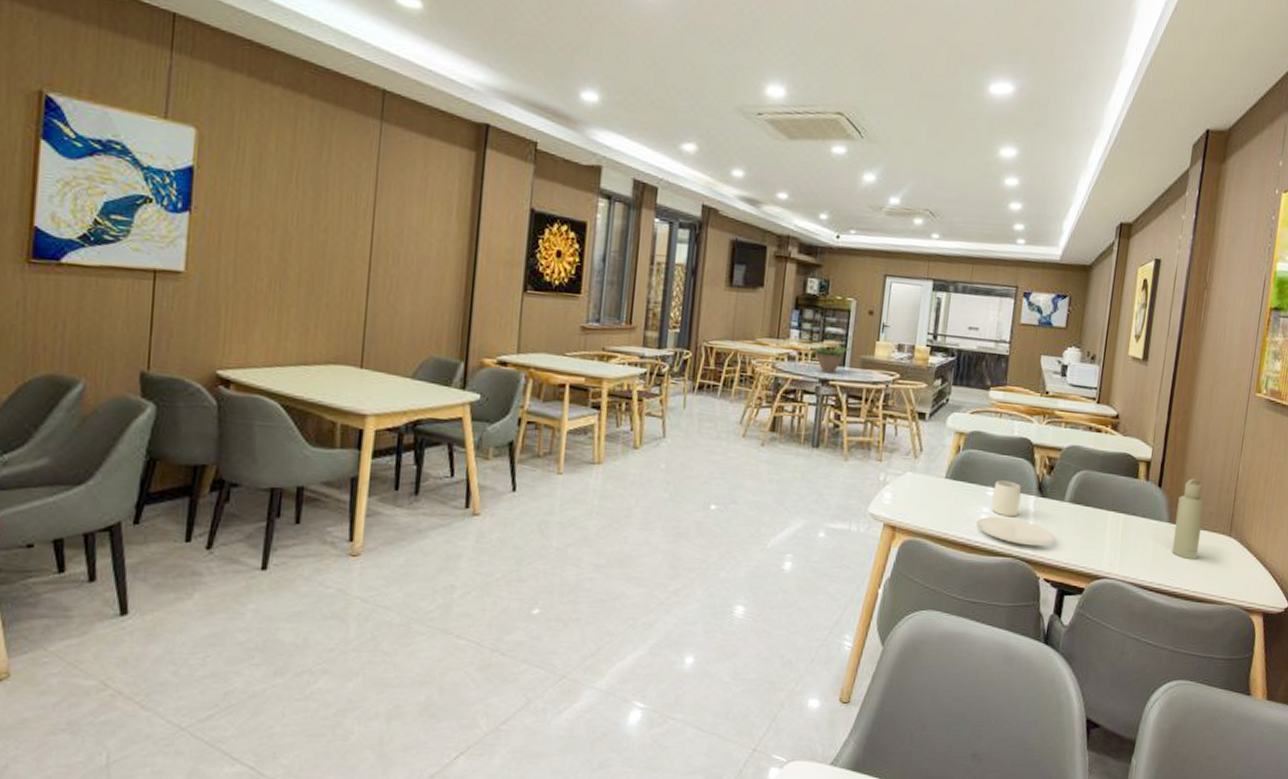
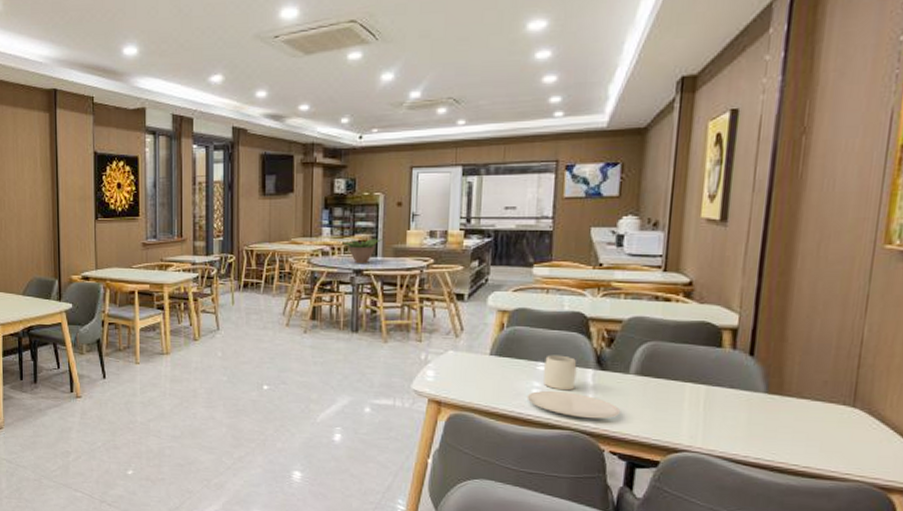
bottle: present [1171,478,1204,559] -> none [772,344,815,432]

